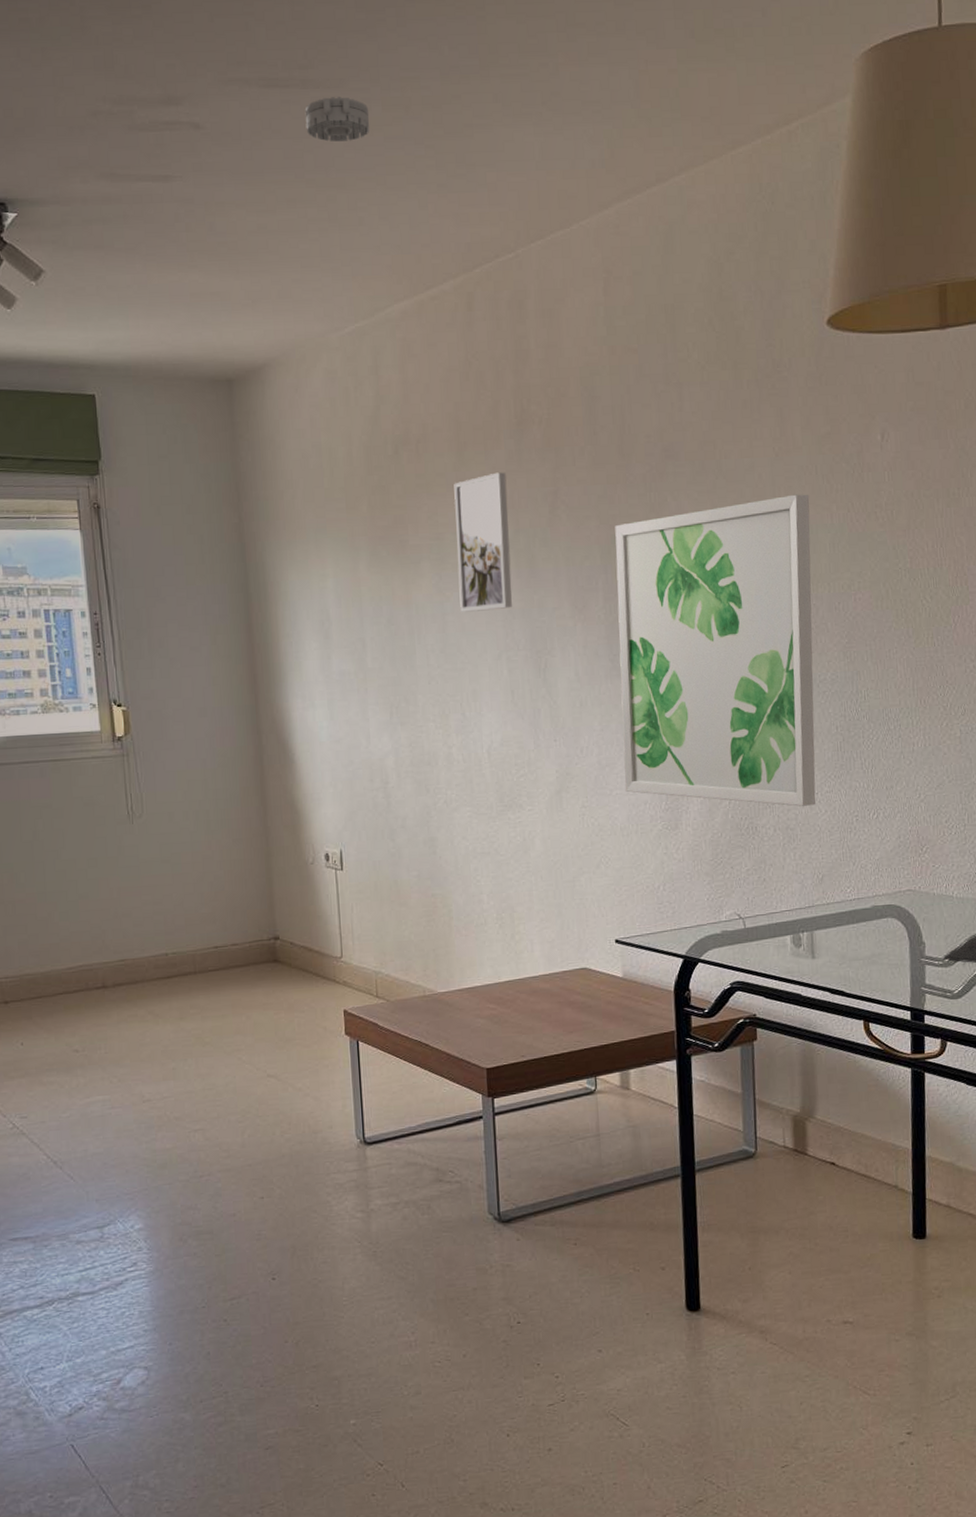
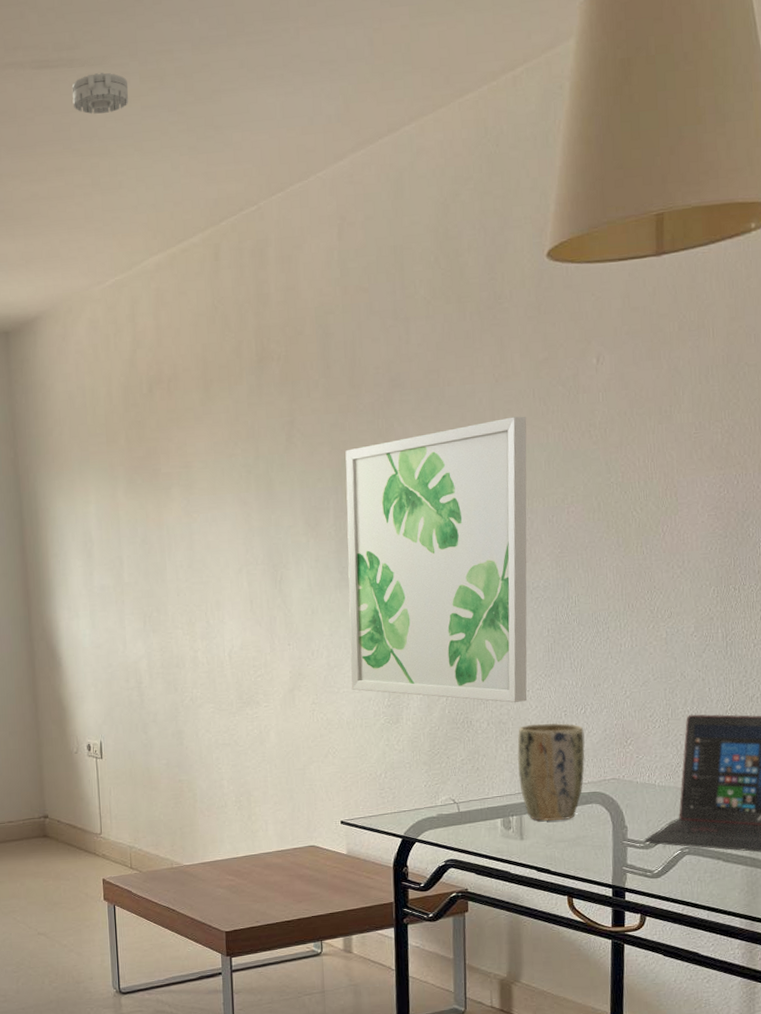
wall art: present [454,472,512,612] -> none [201,405,252,532]
plant pot: none [806,828,879,937] -> present [517,722,585,821]

